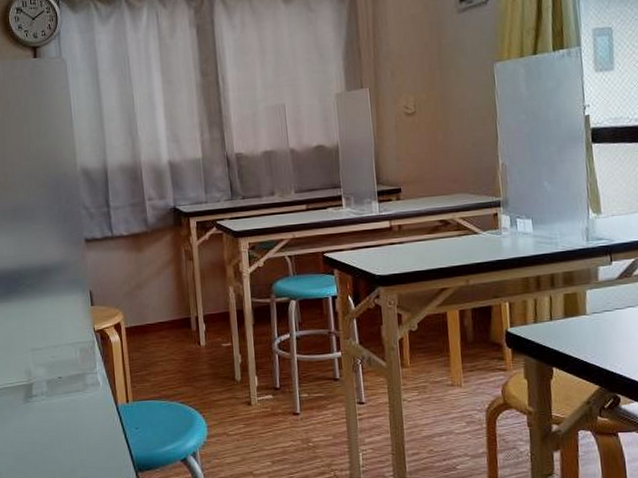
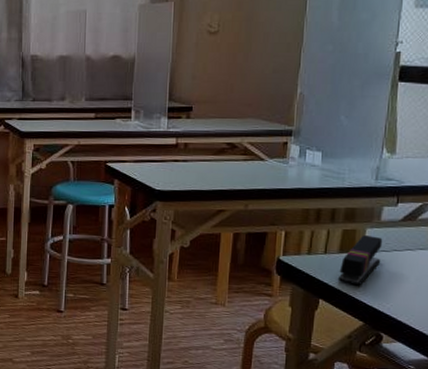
stapler: none [567,297,605,349] -> present [337,235,383,286]

